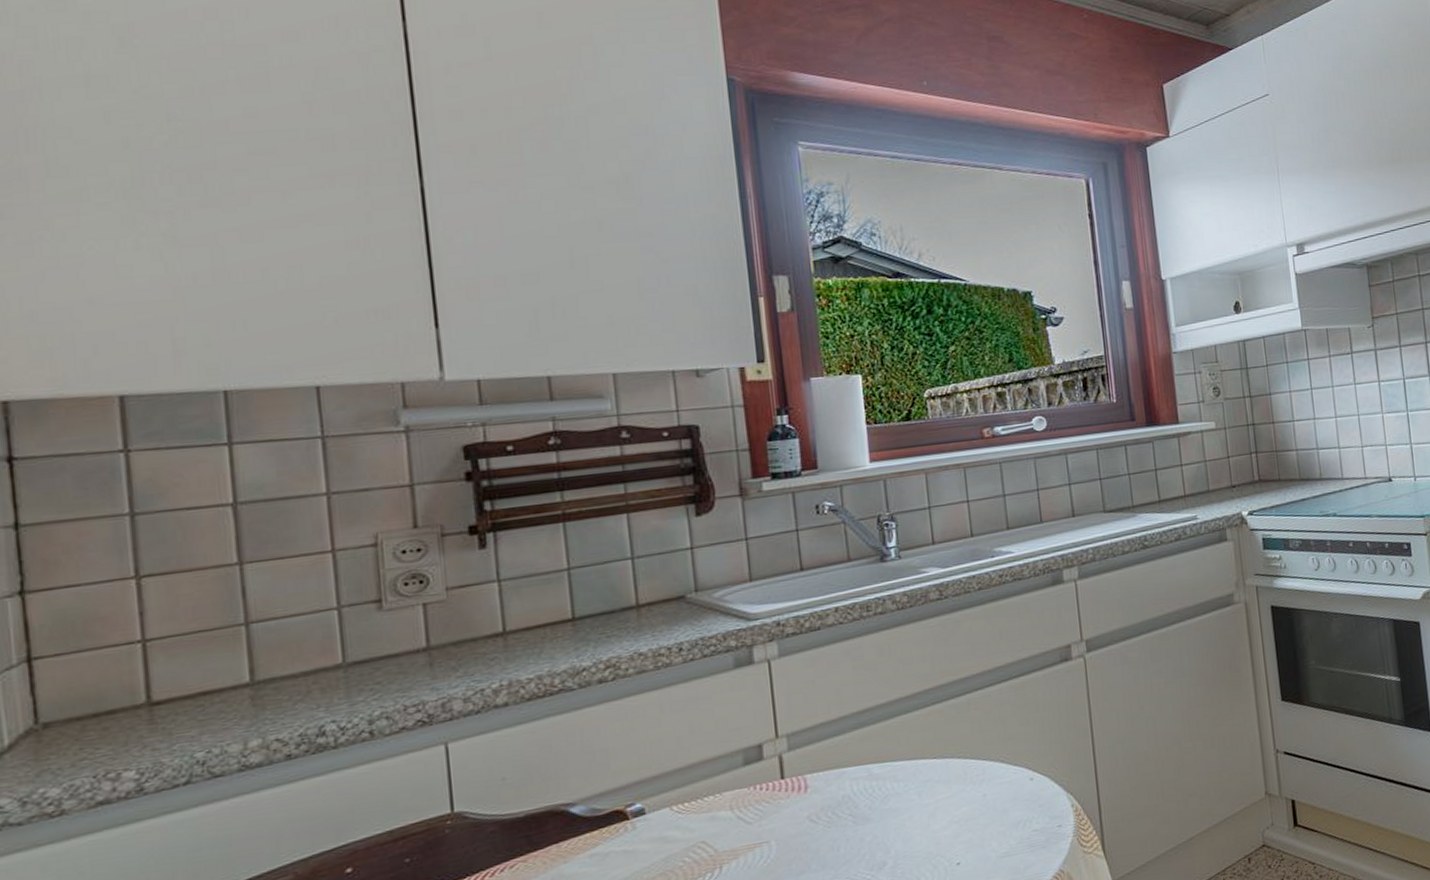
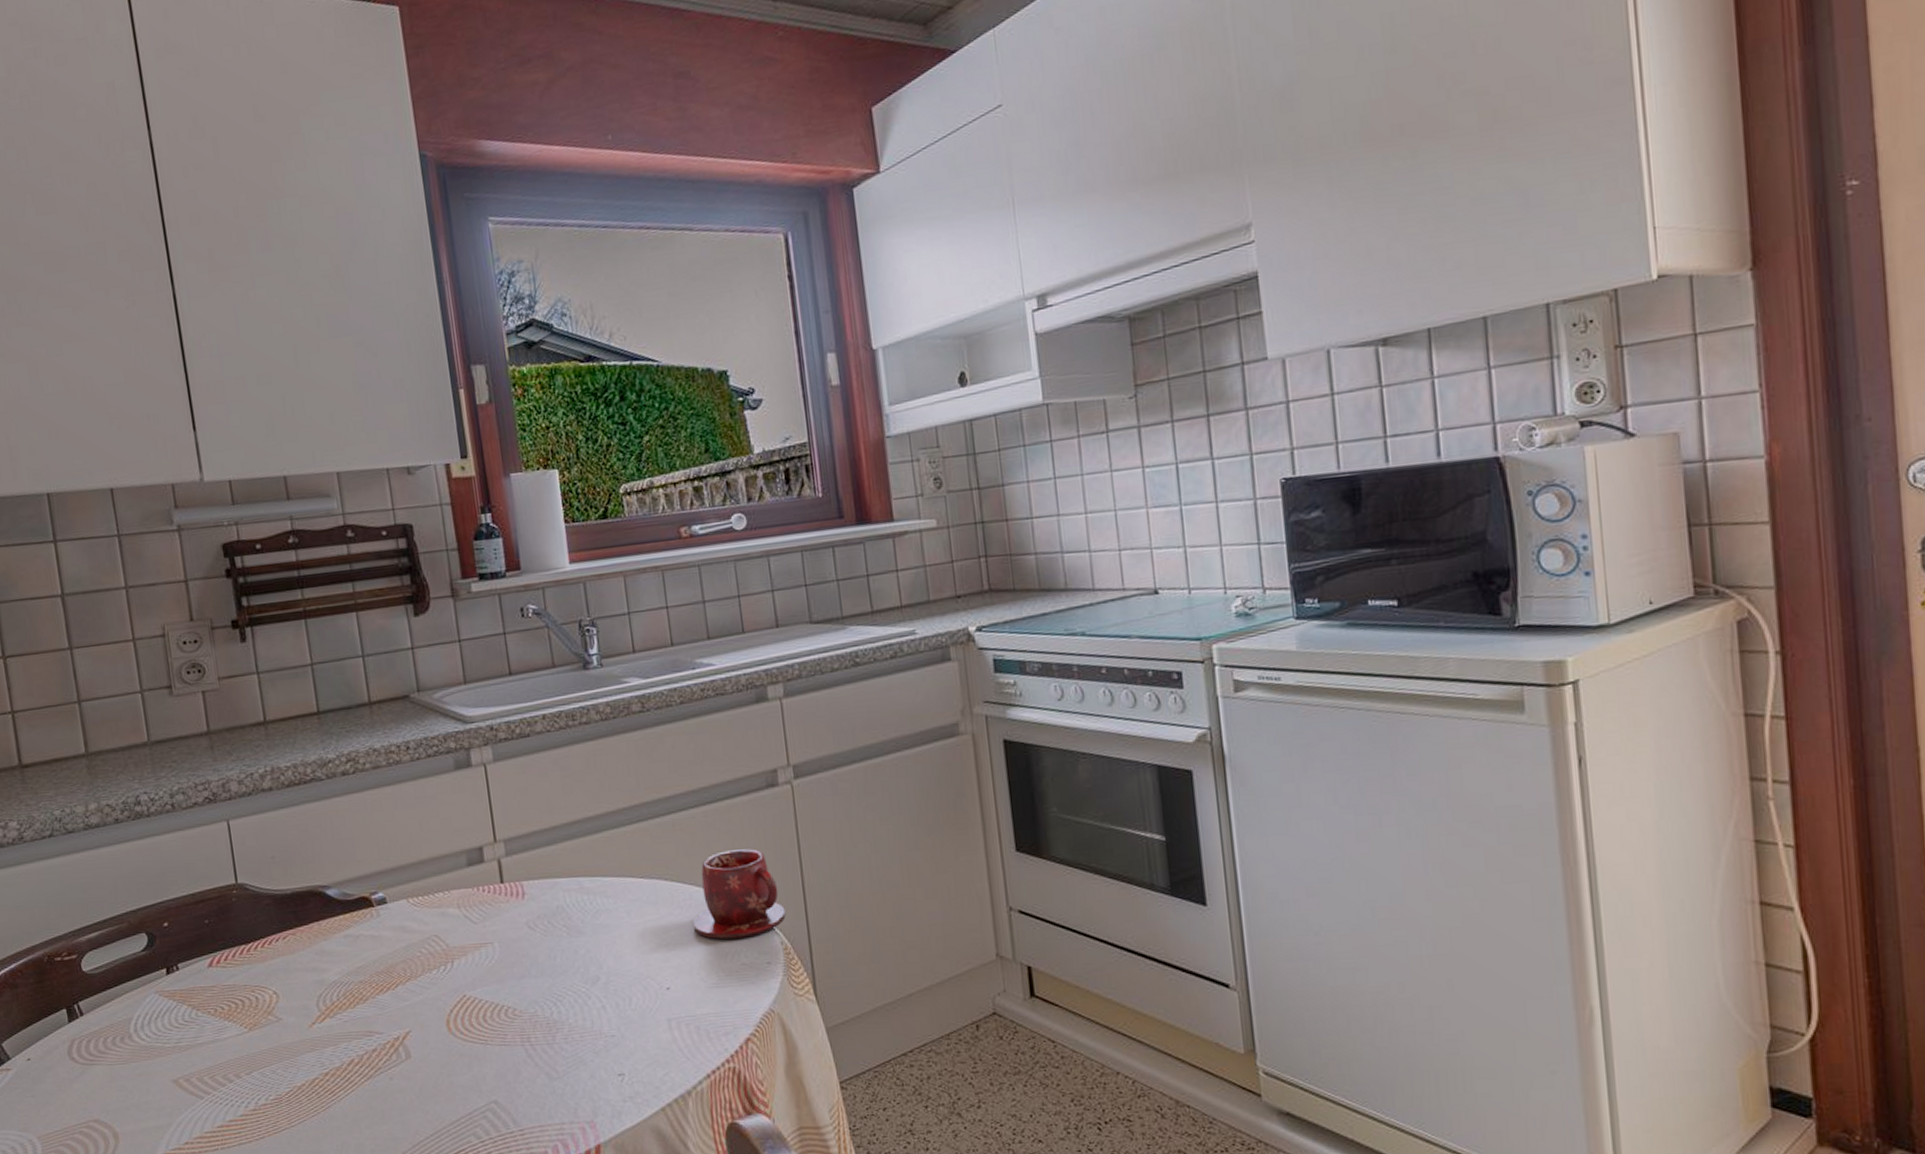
teacup: none [986,720,1077,810] -> present [693,849,786,940]

